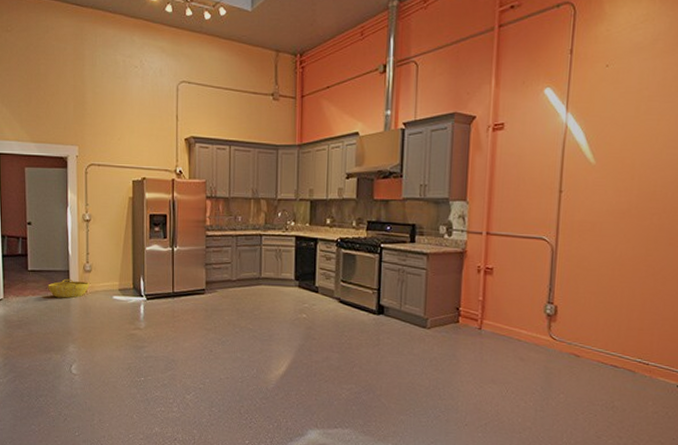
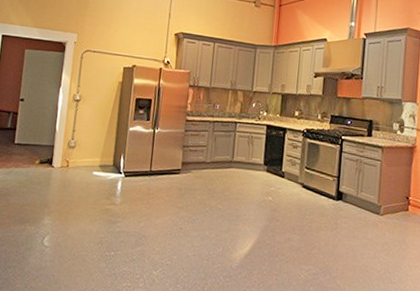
basket: present [48,278,90,298] -> none [31,153,72,172]

